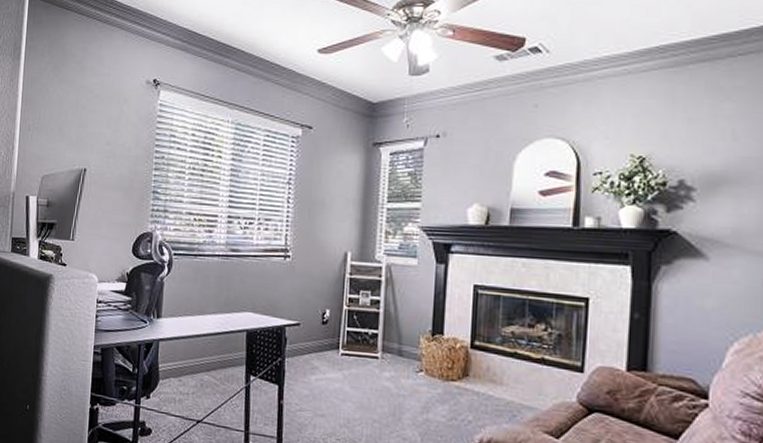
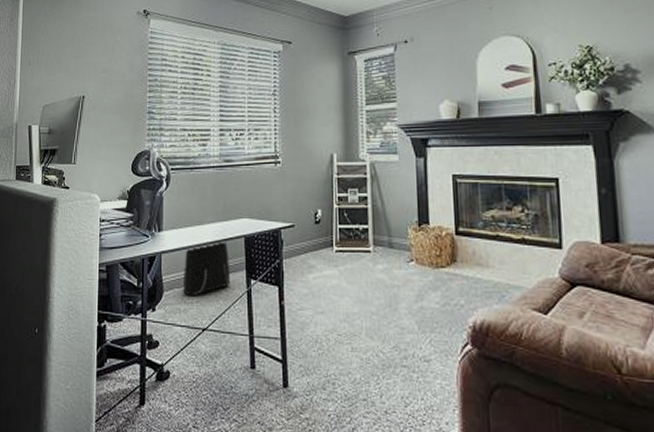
backpack: none [178,333,230,387] -> present [182,240,231,296]

